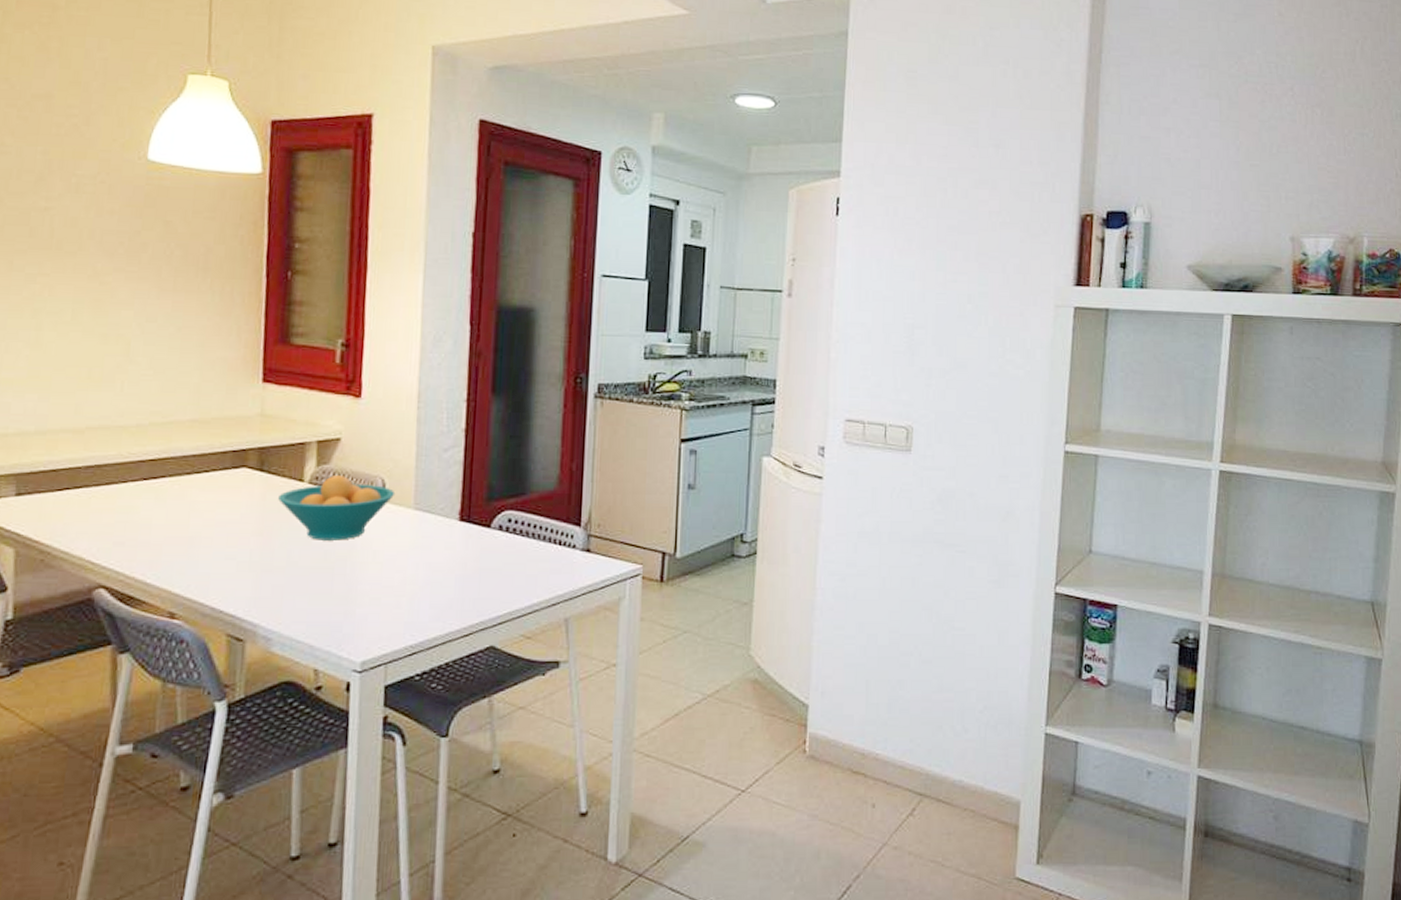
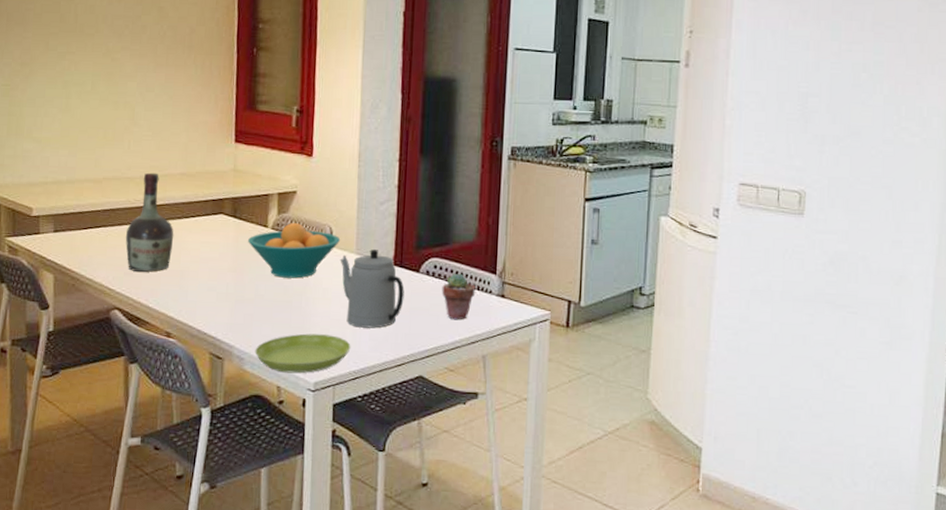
cognac bottle: none [115,419,182,540] -> present [125,172,174,272]
saucer: none [285,605,407,653] -> present [255,333,351,374]
teapot: none [394,503,473,595] -> present [340,249,405,329]
potted succulent: none [517,526,557,580] -> present [442,273,476,320]

